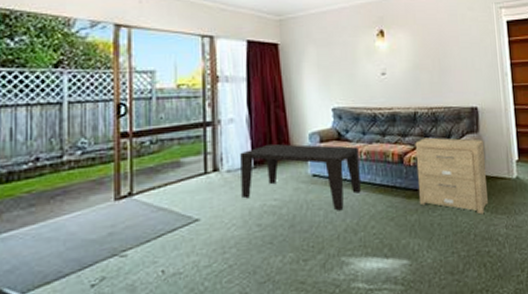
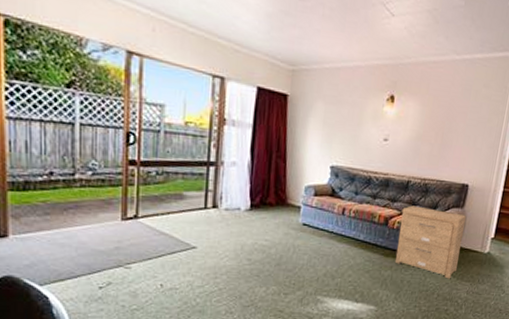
coffee table: present [240,143,361,211] -> none [236,190,349,258]

